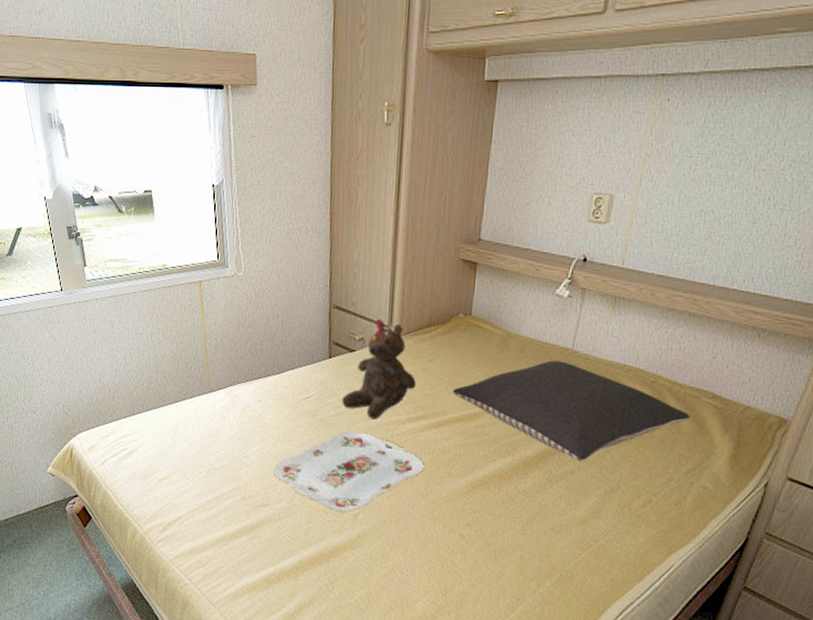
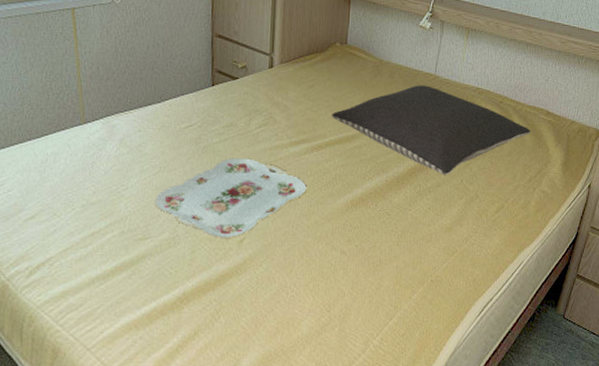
teddy bear: present [342,319,416,420] -> none [225,47,298,145]

